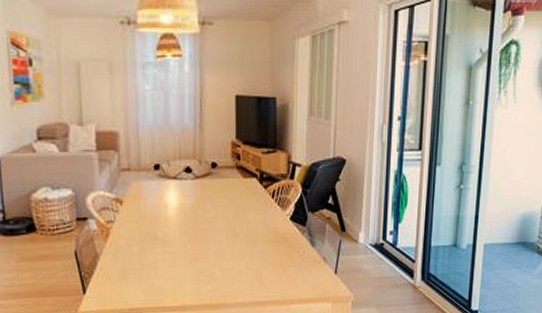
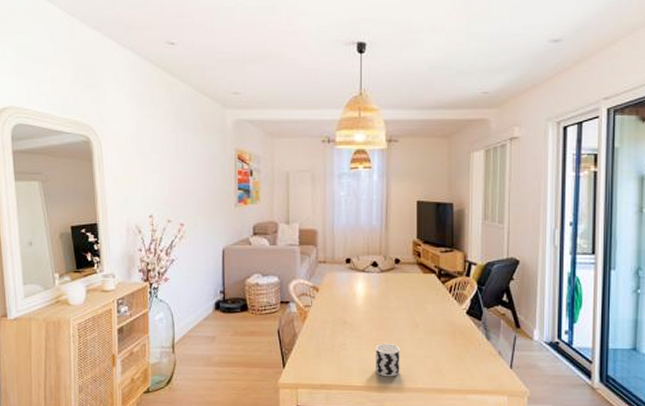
cup: none [191,257,219,294] -> present [375,343,400,377]

